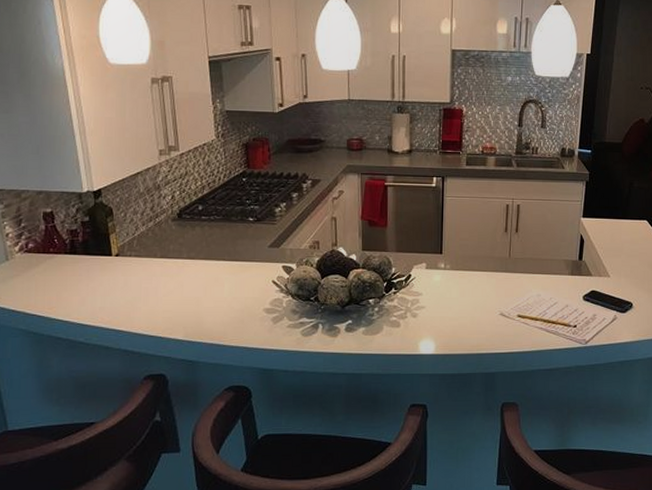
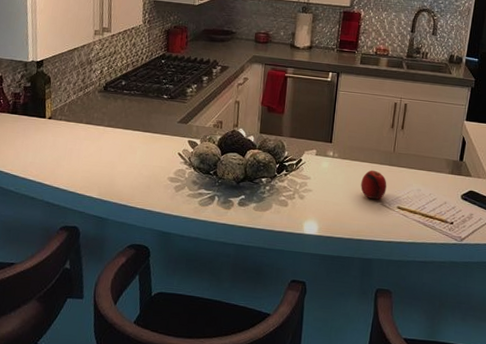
fruit: none [477,279,505,309] -> present [361,170,387,199]

